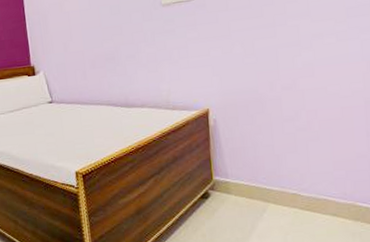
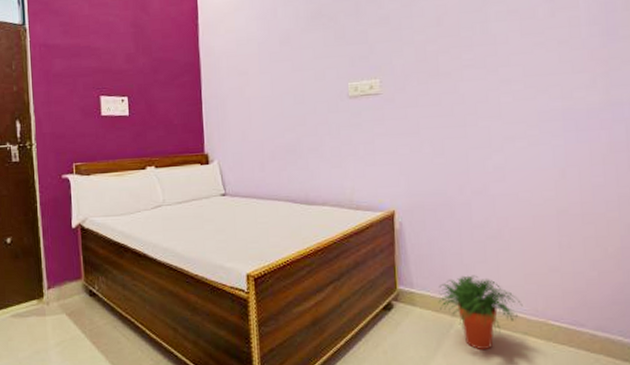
potted plant: none [251,164,332,230] -> present [438,275,523,349]

